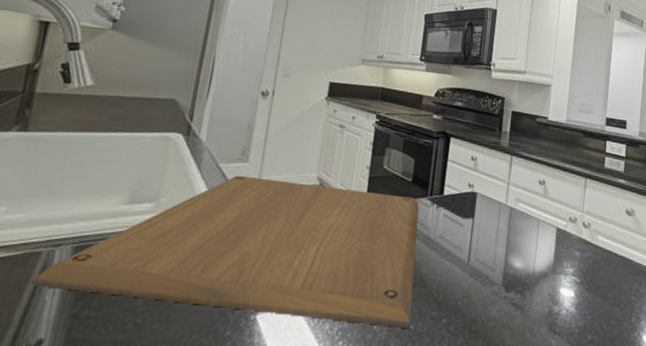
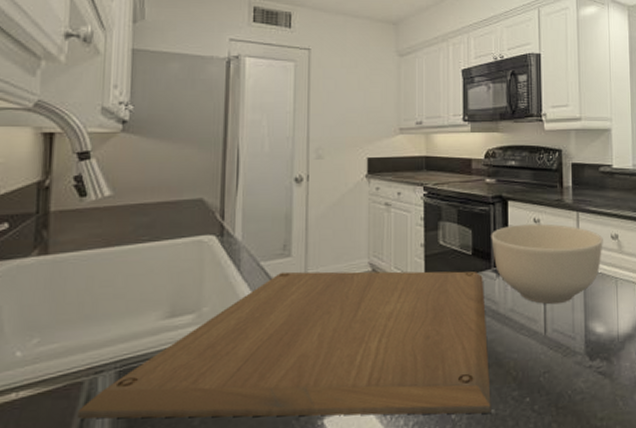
bowl: none [430,160,531,237] -> present [491,224,603,305]

